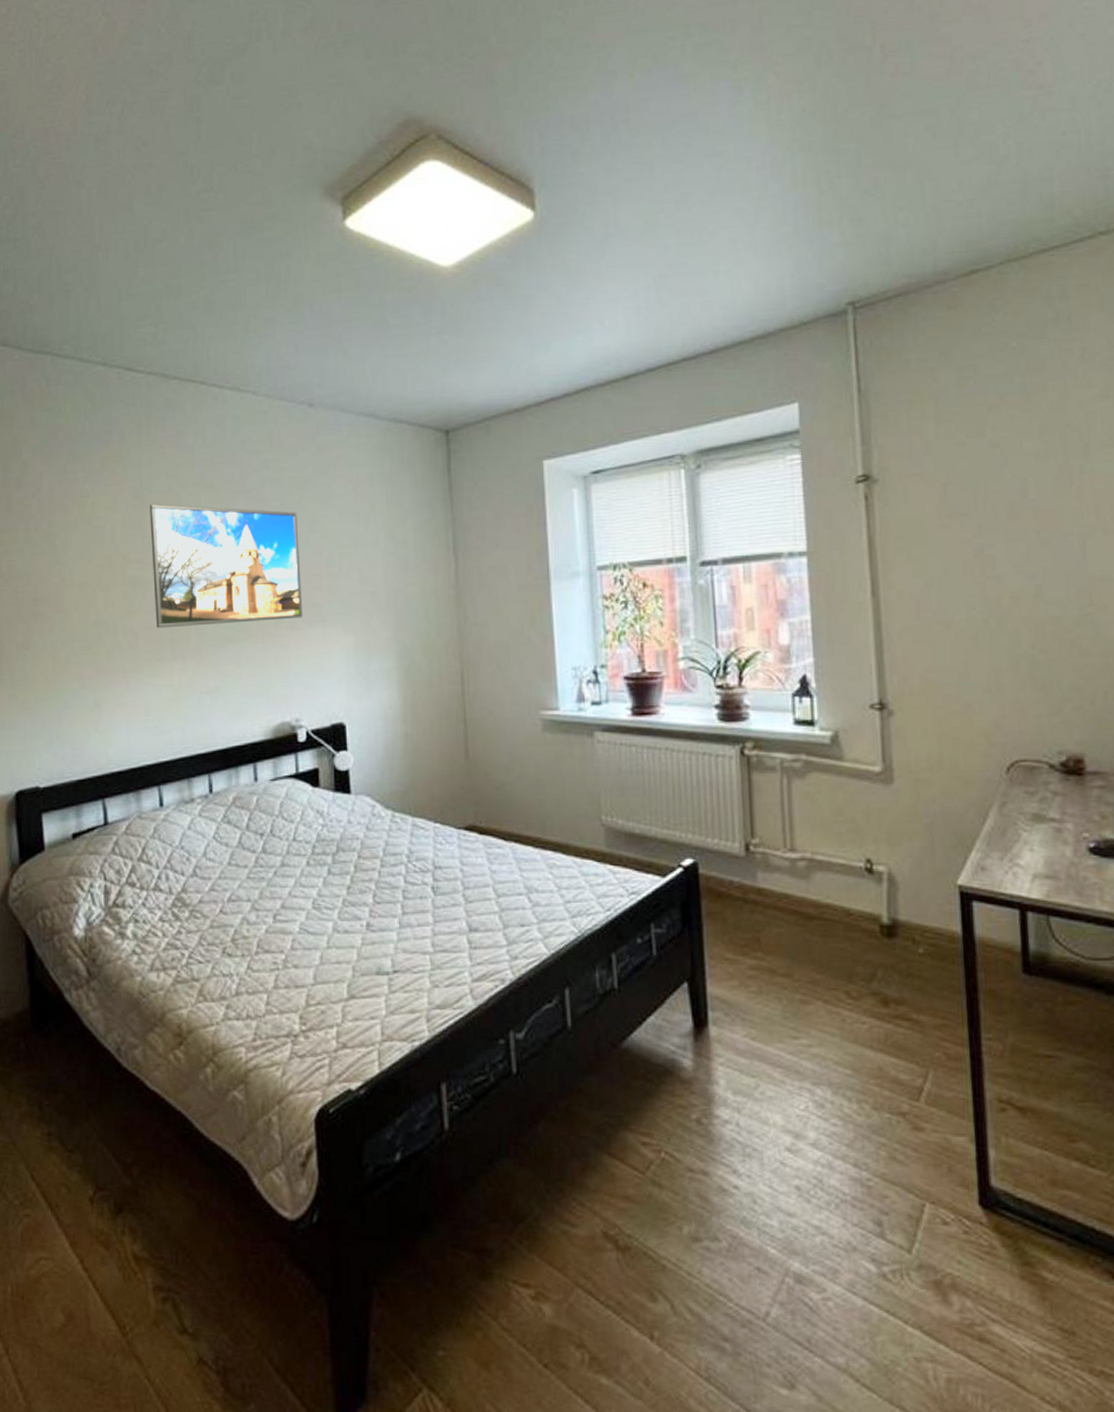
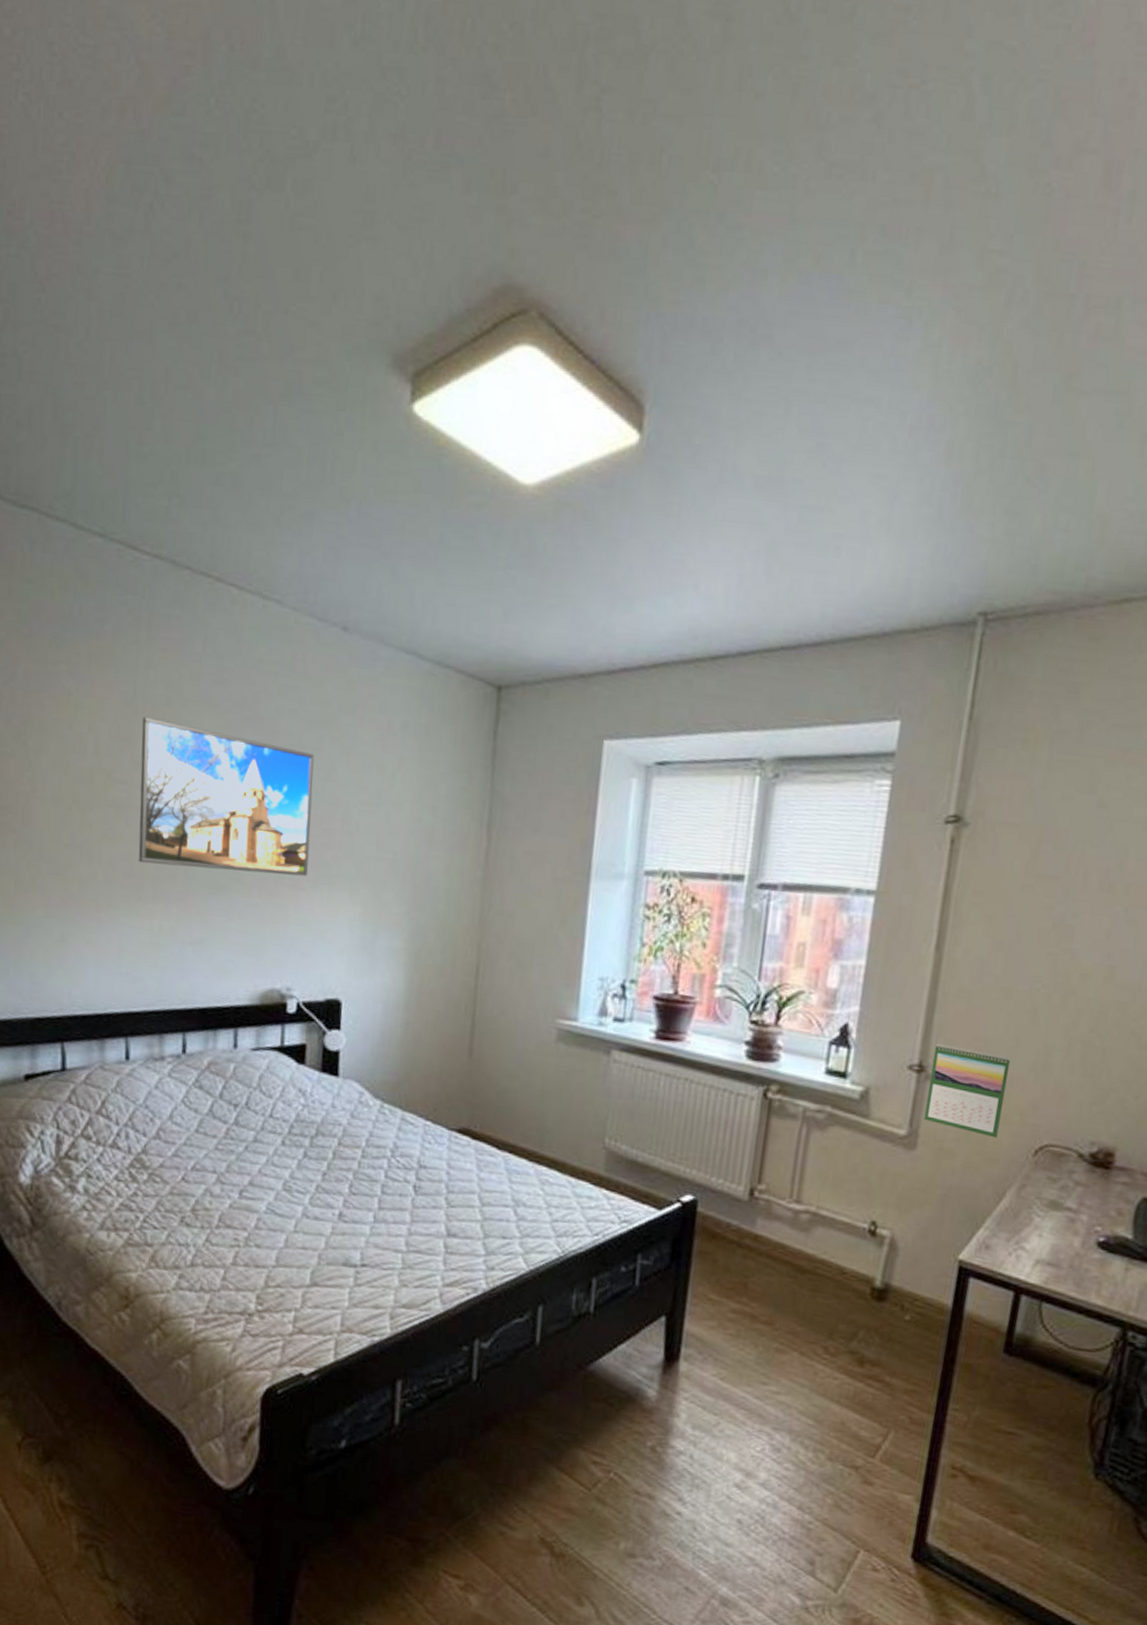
calendar: none [890,680,969,762] -> present [923,1043,1011,1138]

